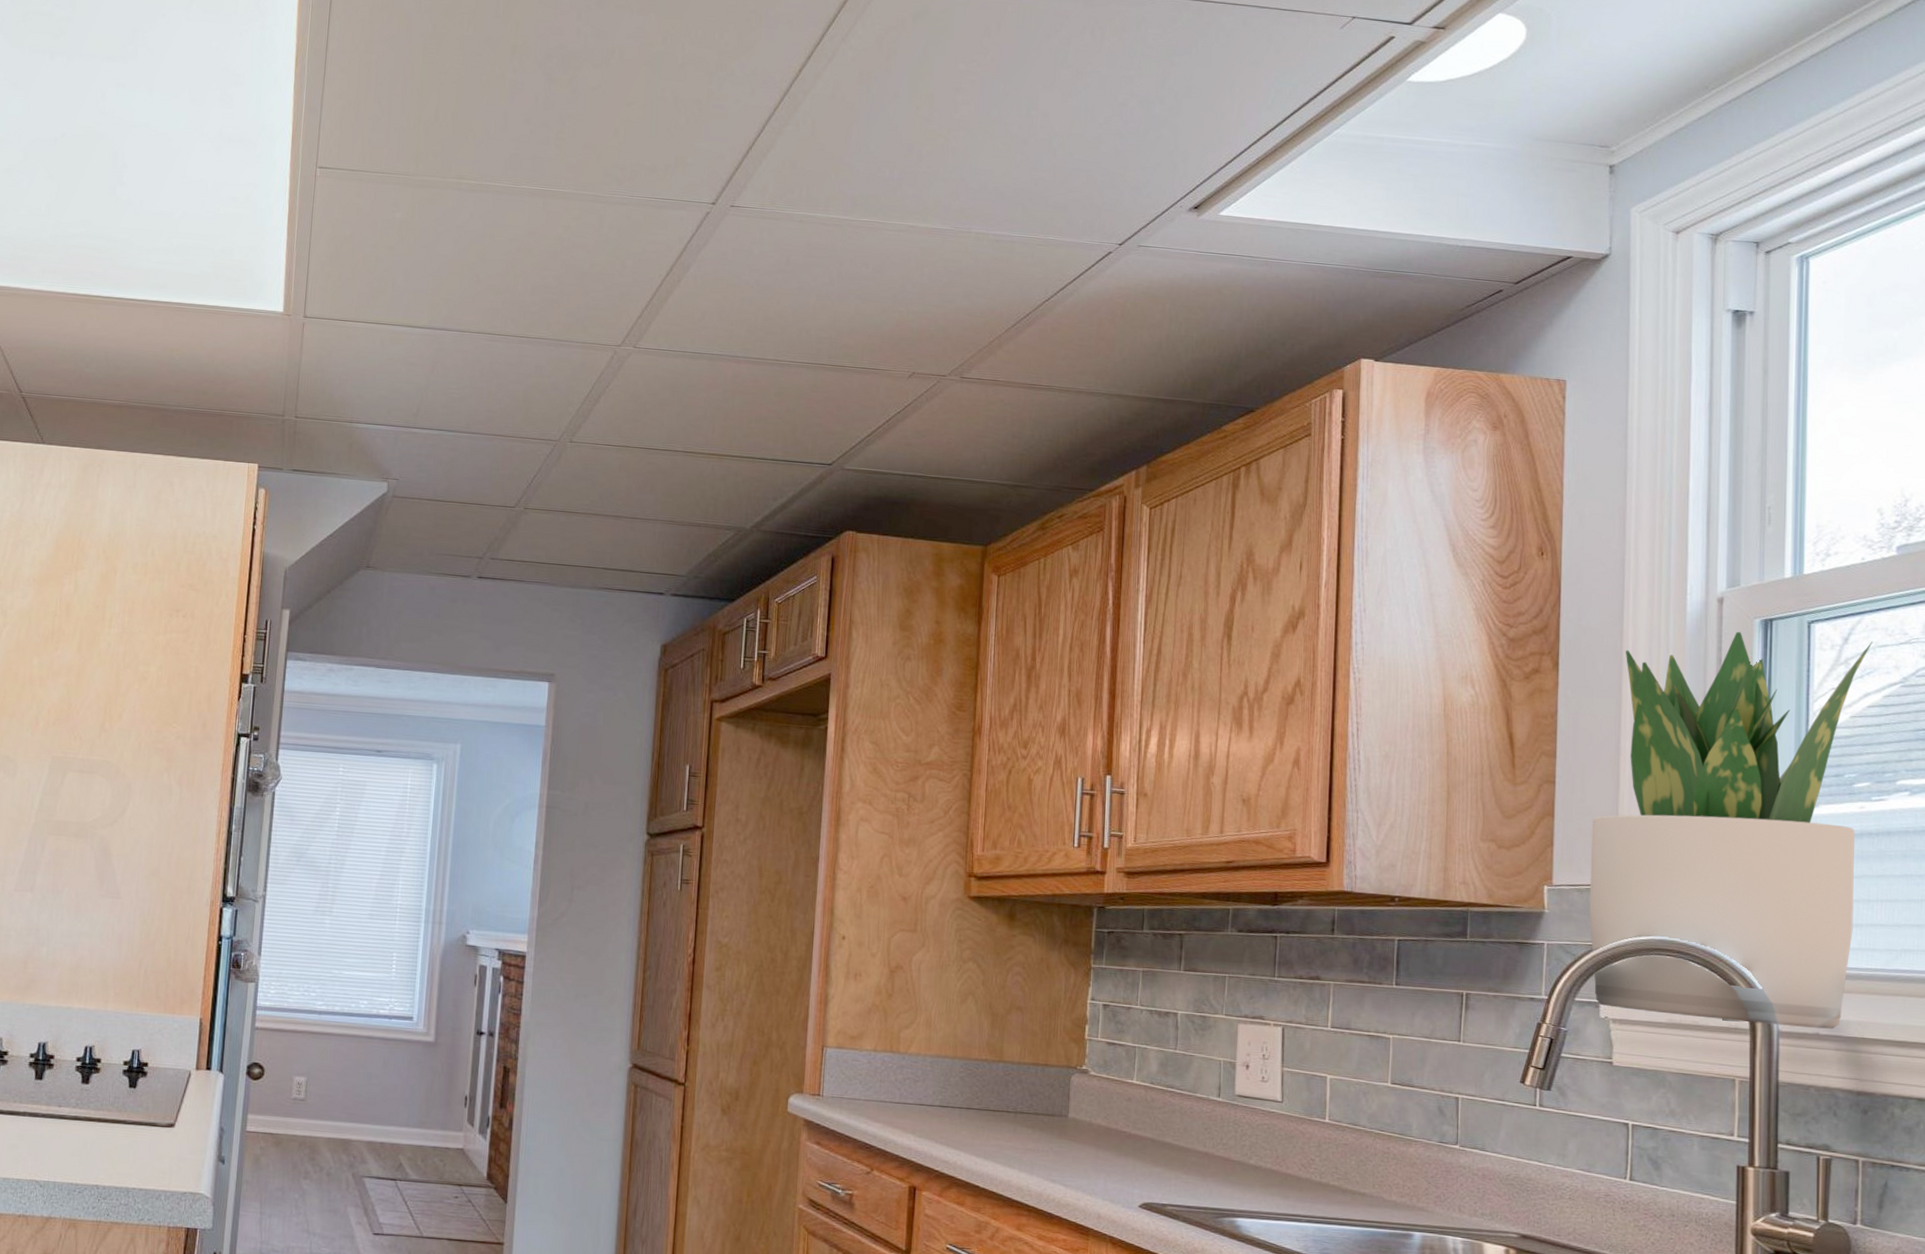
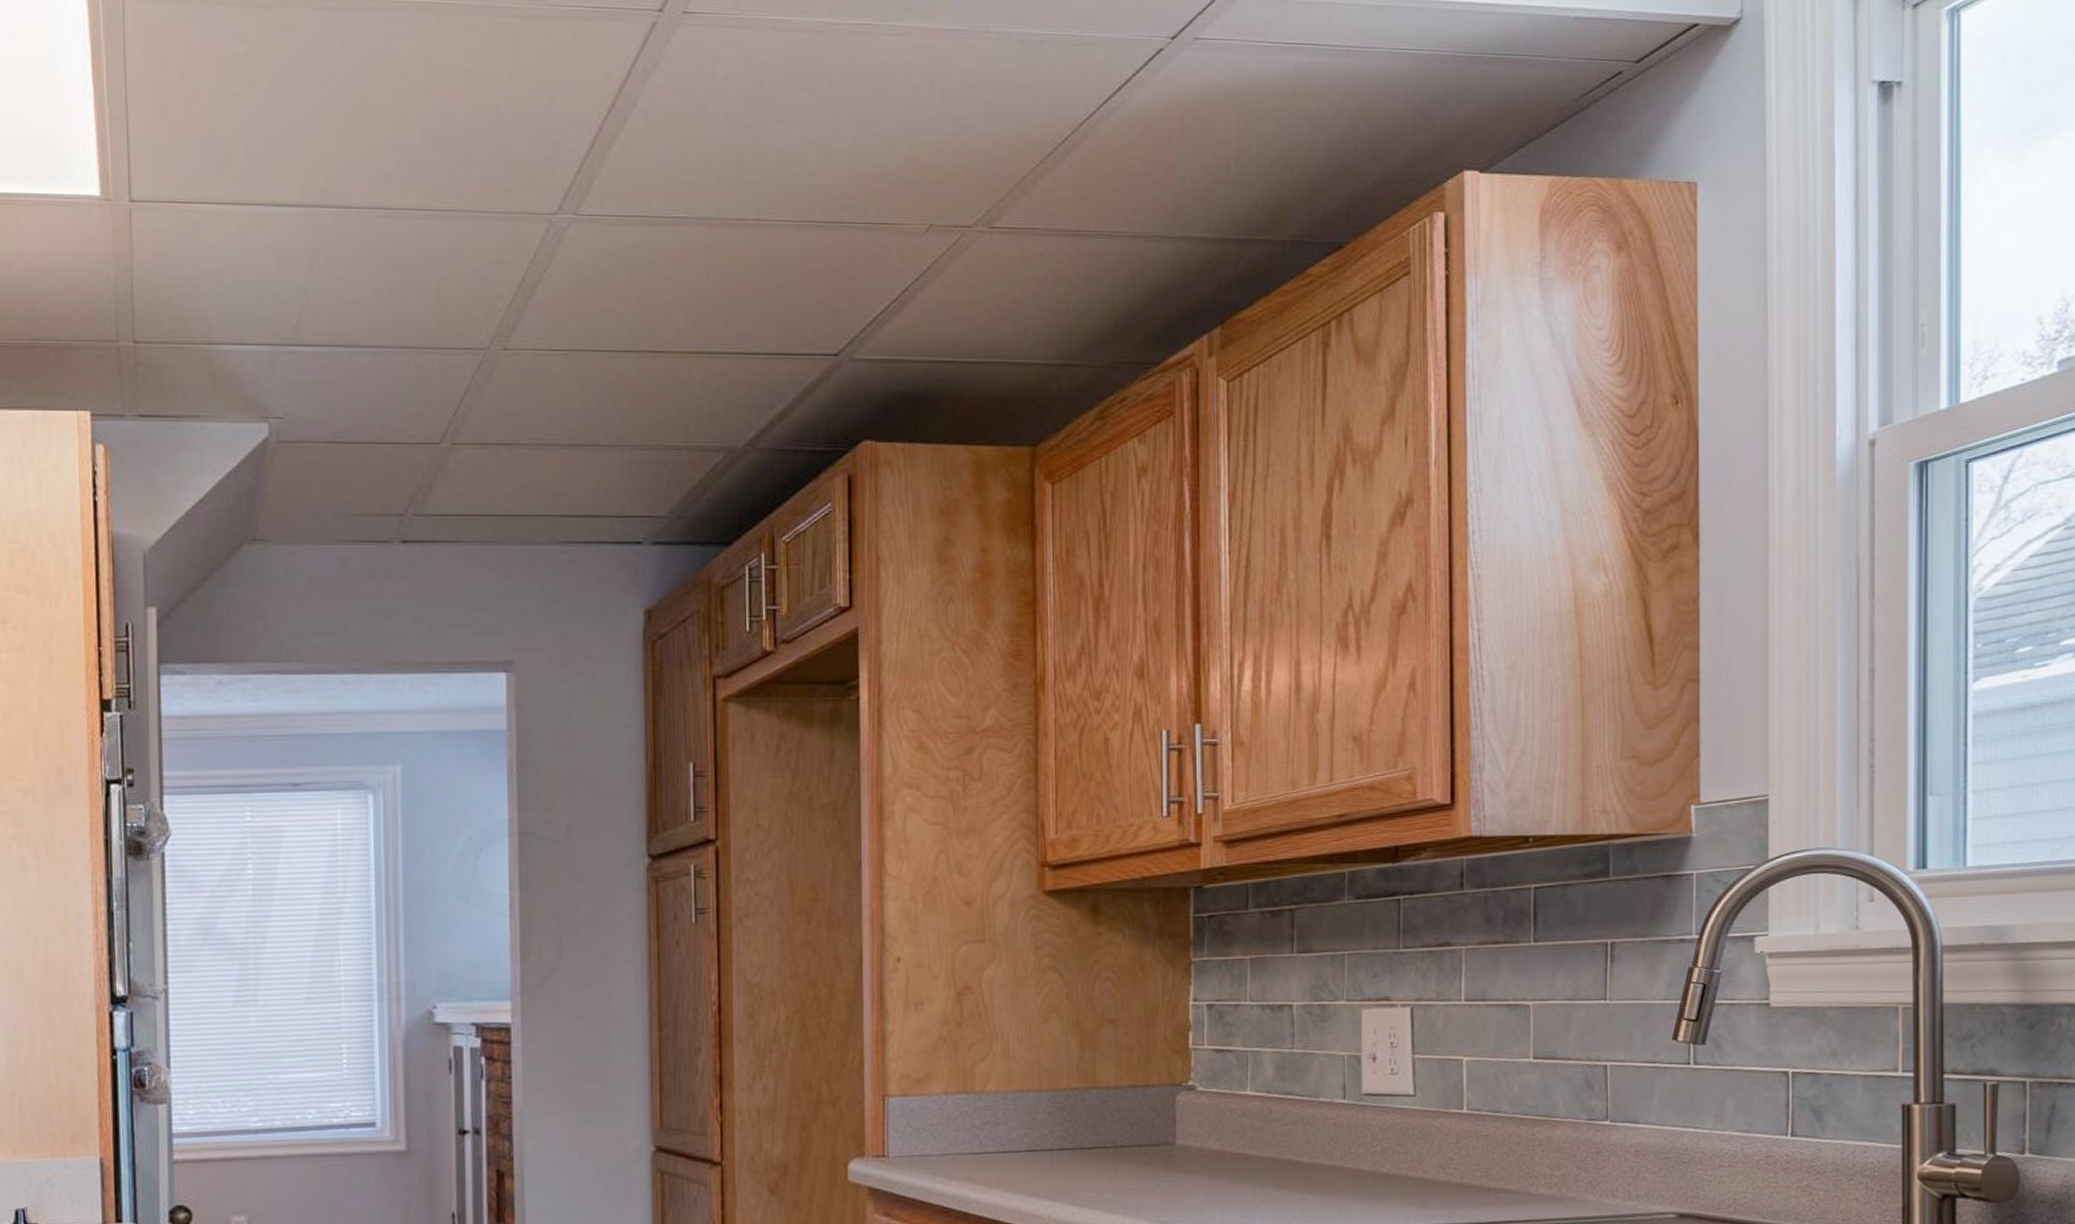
planter: present [1589,631,1873,1029] -> none [1740,478,2034,941]

